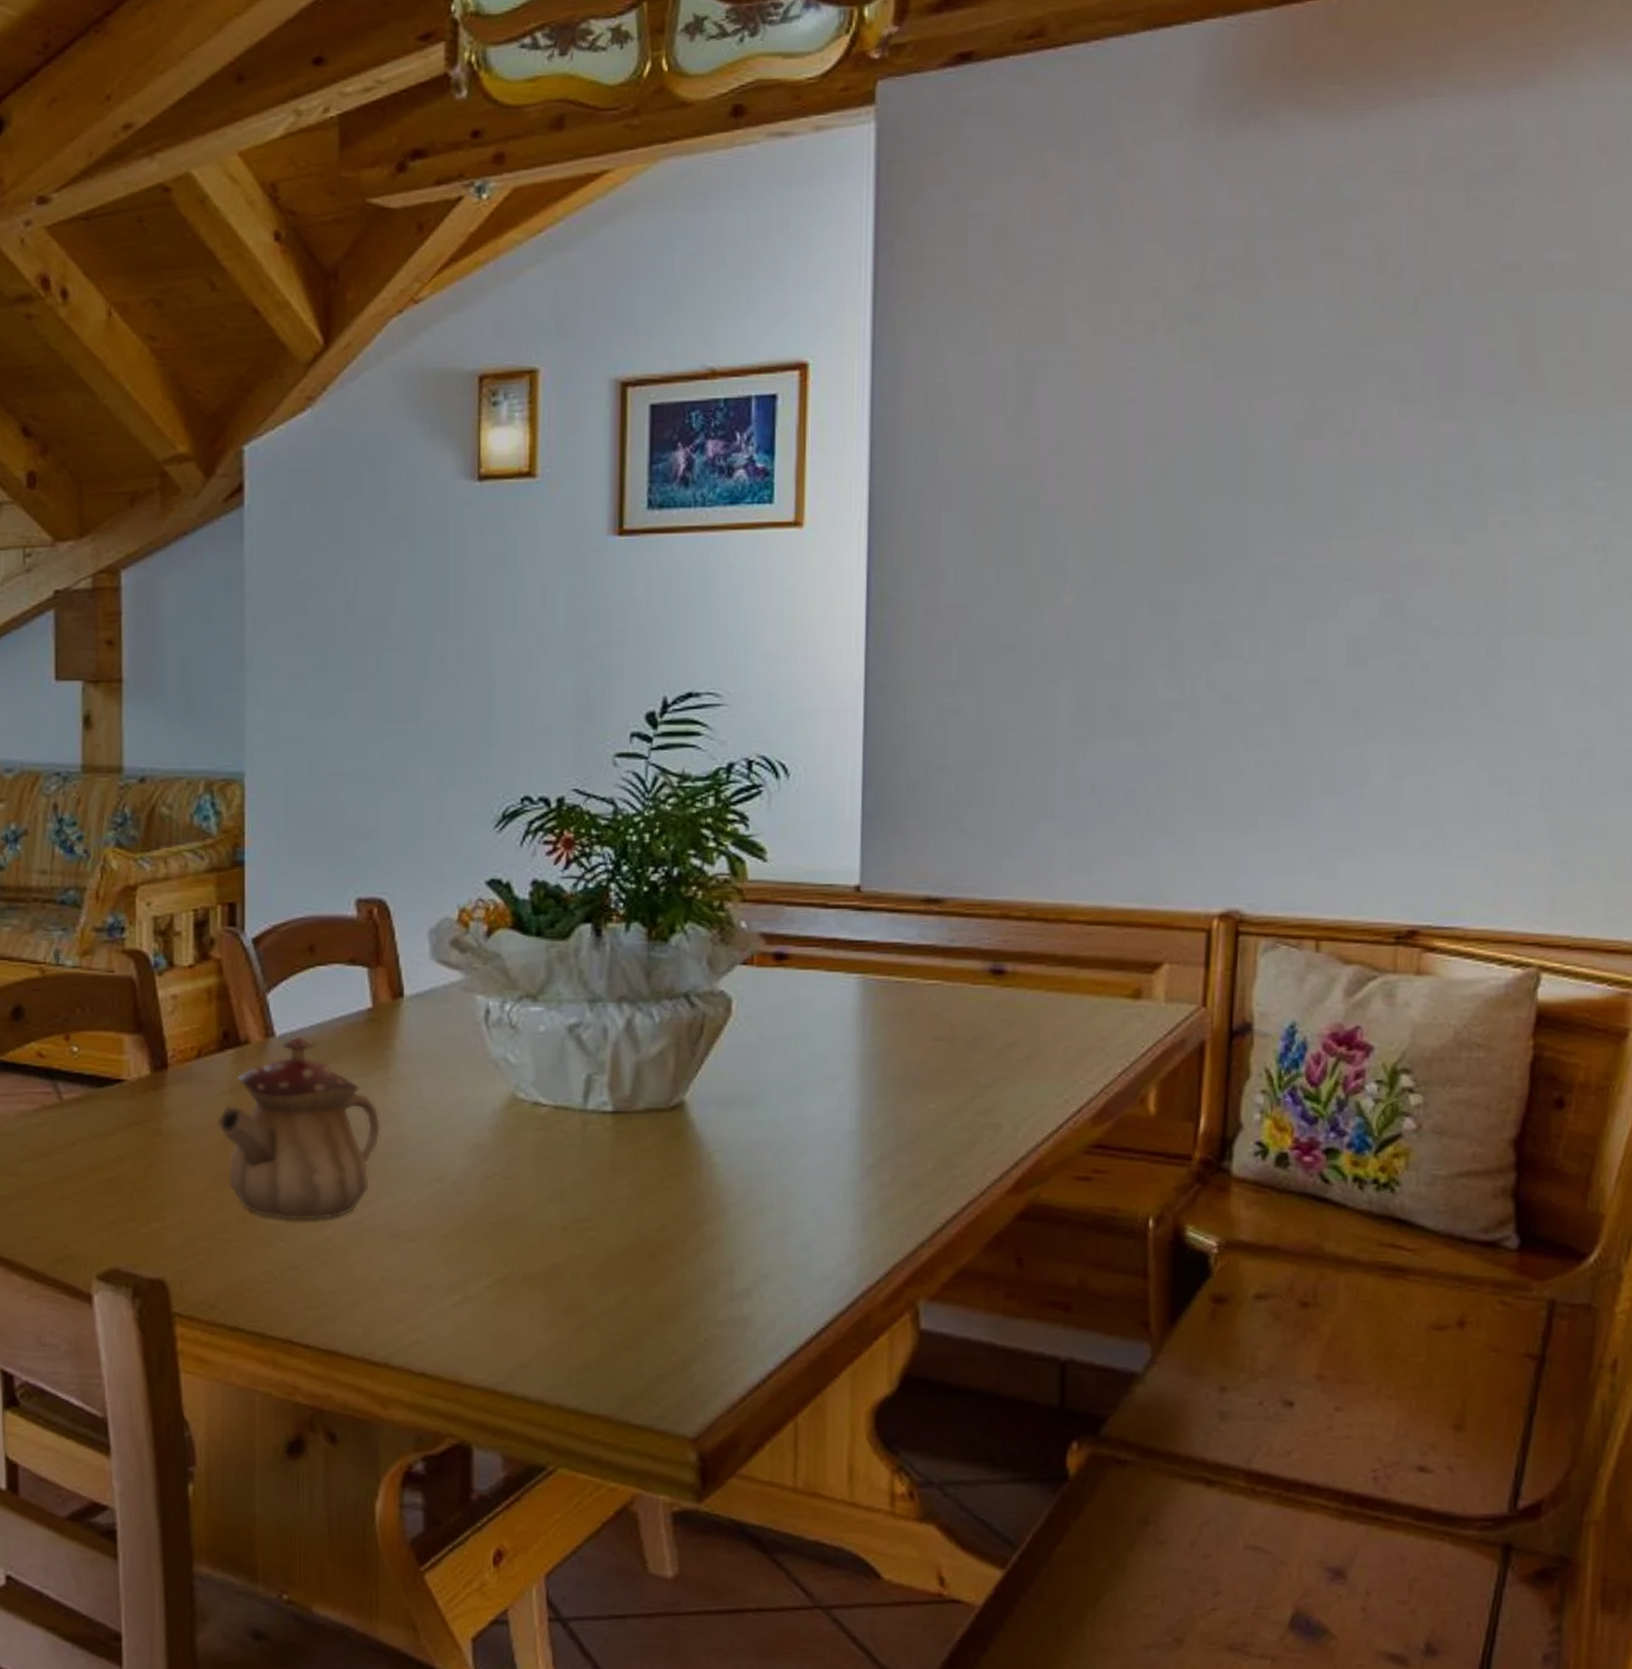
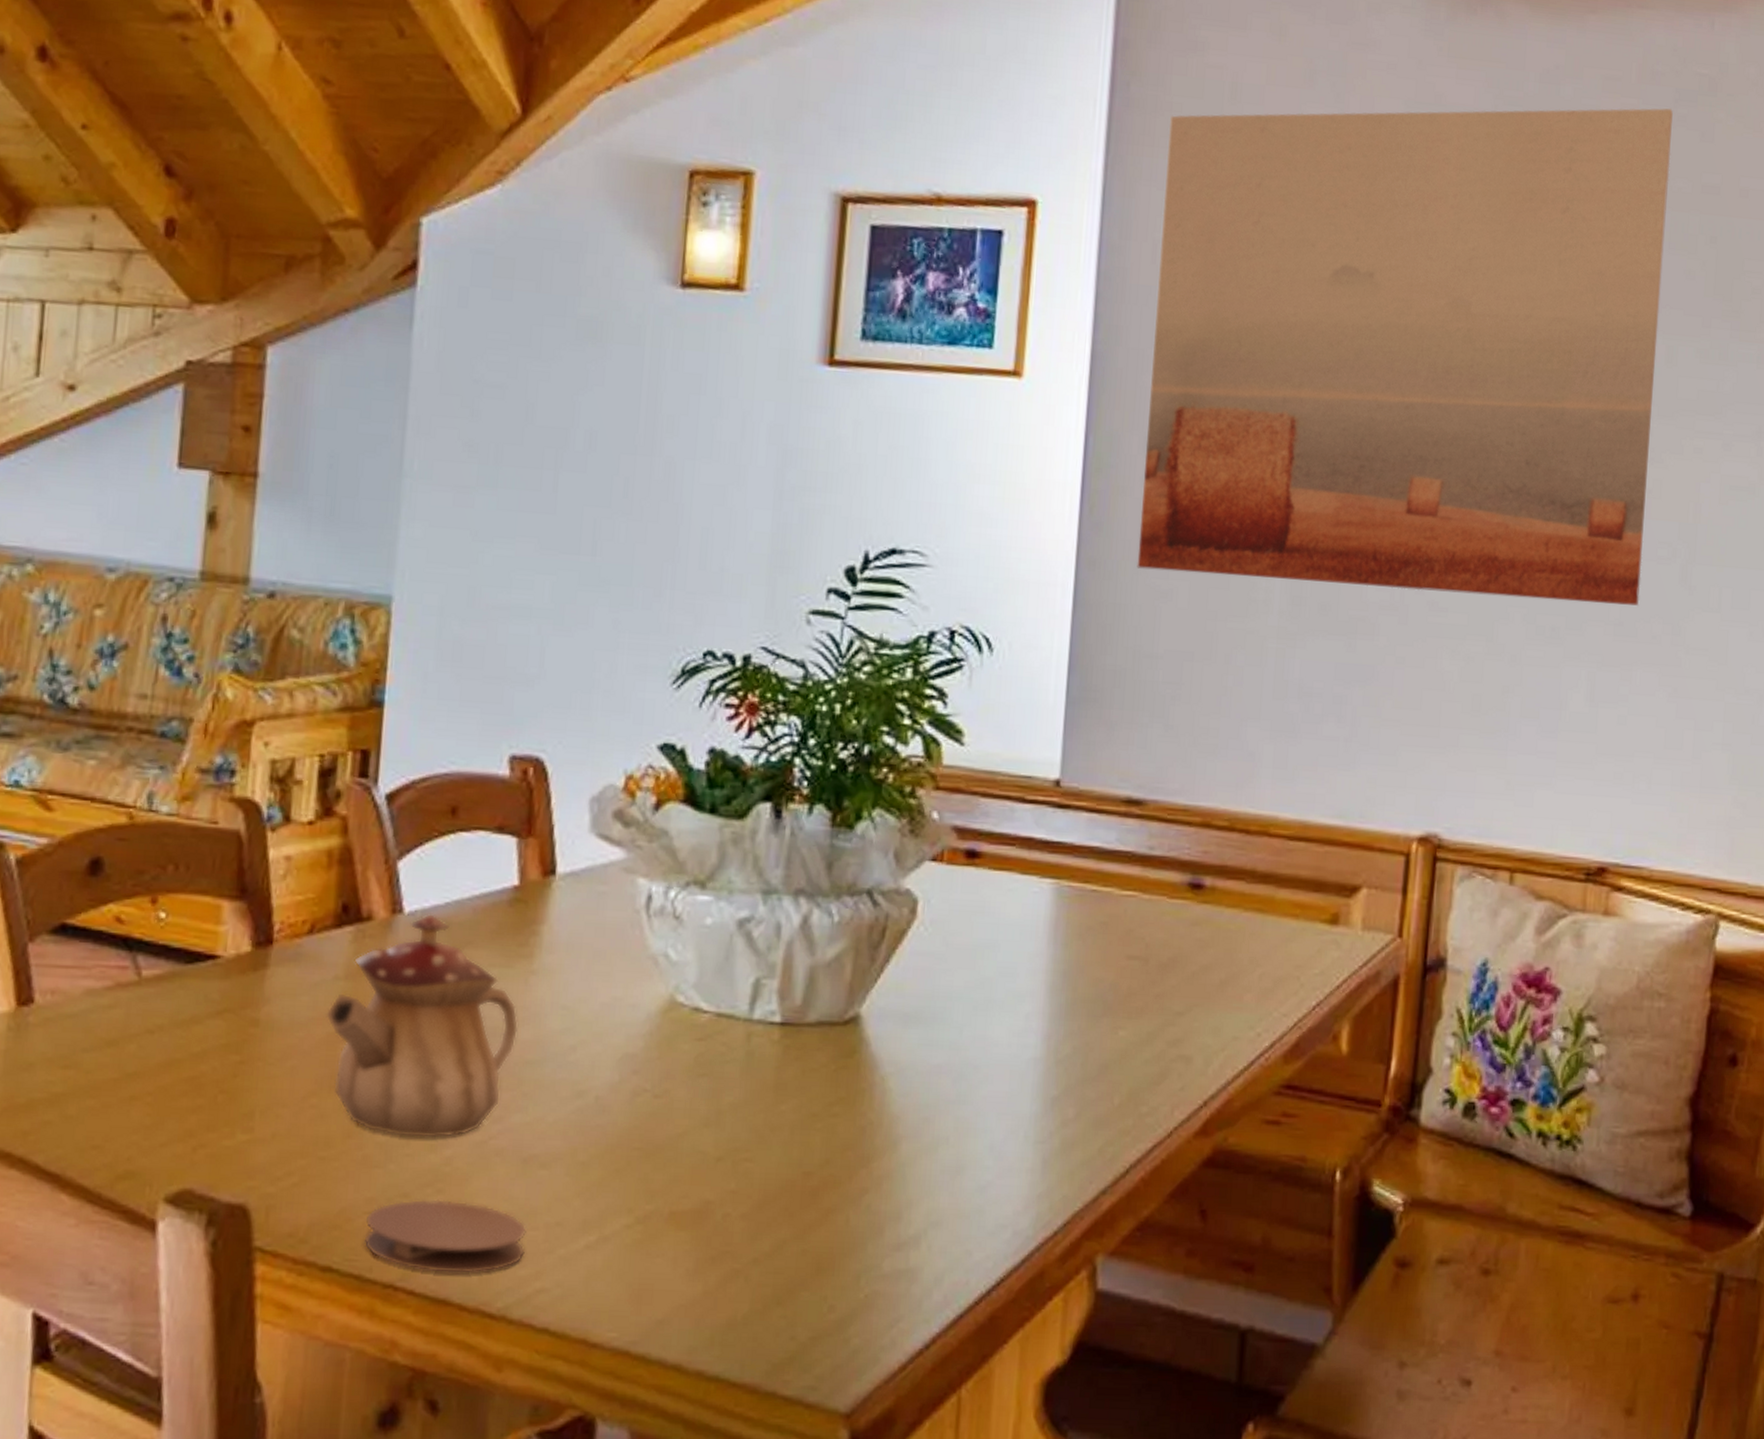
coaster: none [263,1270,400,1330] -> present [364,1199,527,1274]
wall art: none [924,192,1466,690] -> present [1137,108,1673,606]

